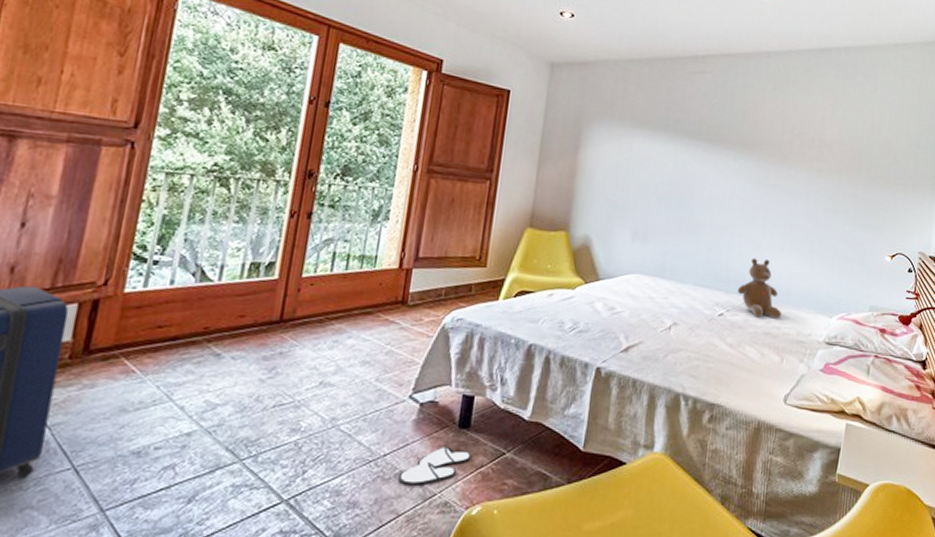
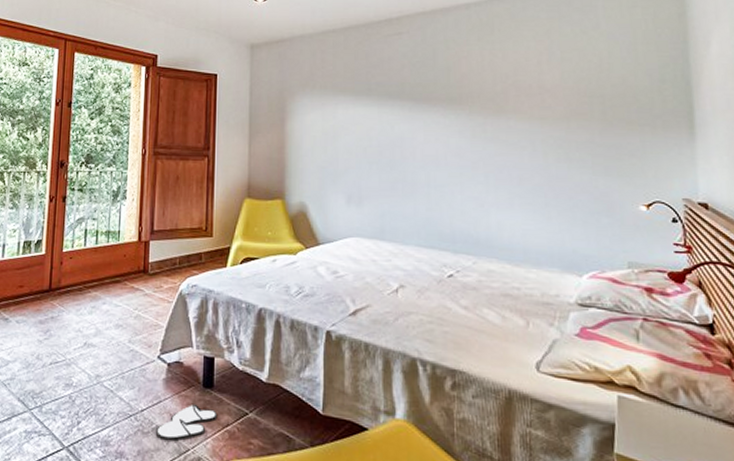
stuffed bear: present [737,258,782,319] -> none [465,215,521,279]

